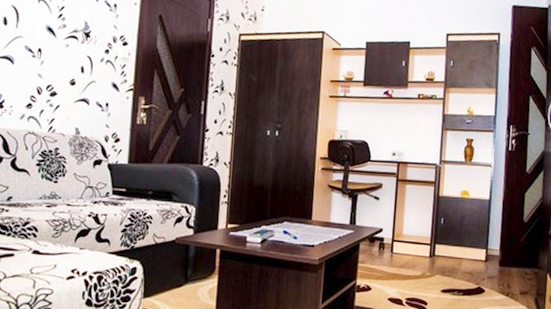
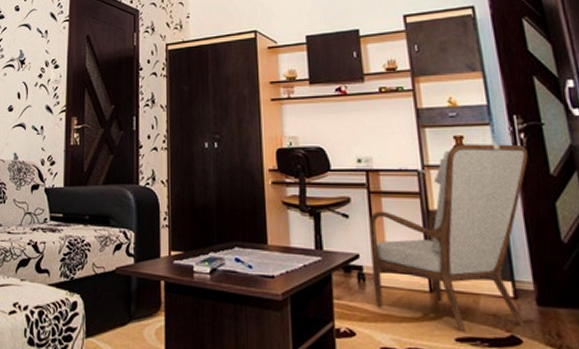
armchair: none [390,145,515,286] -> present [369,144,528,333]

